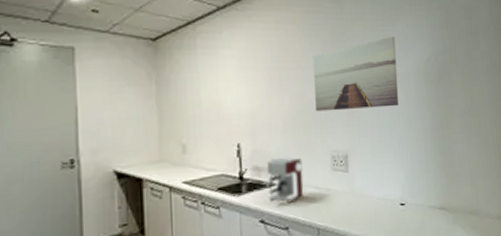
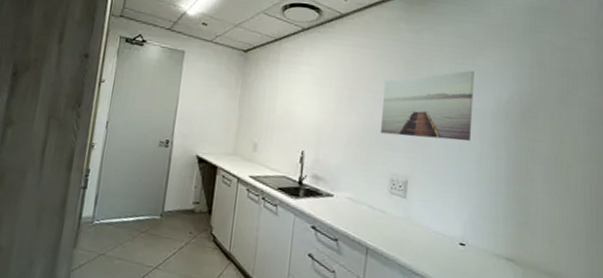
coffee maker: present [266,152,304,203] -> none [323,167,360,215]

